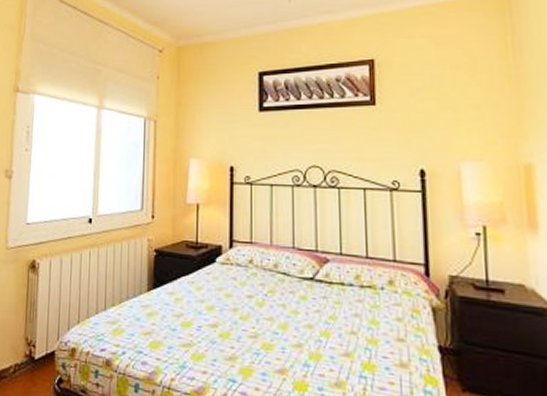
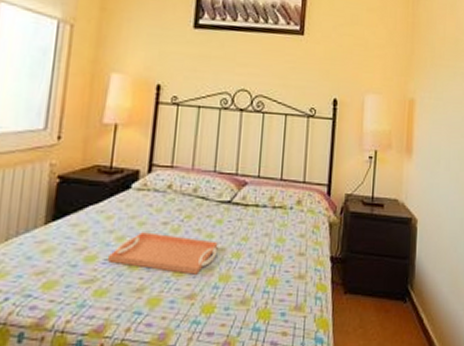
serving tray: none [200,304,305,350] -> present [107,232,218,275]

